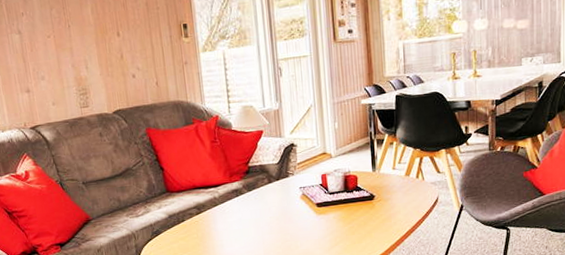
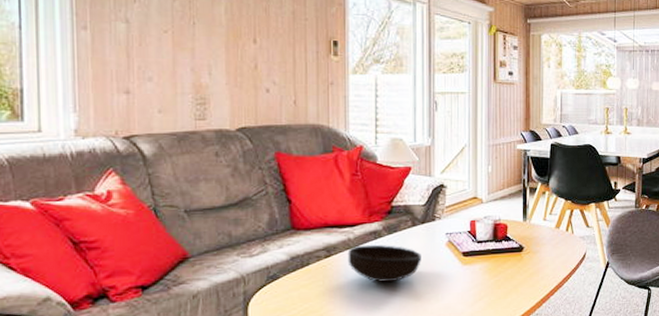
bowl: none [214,201,280,233] -> present [347,244,421,283]

